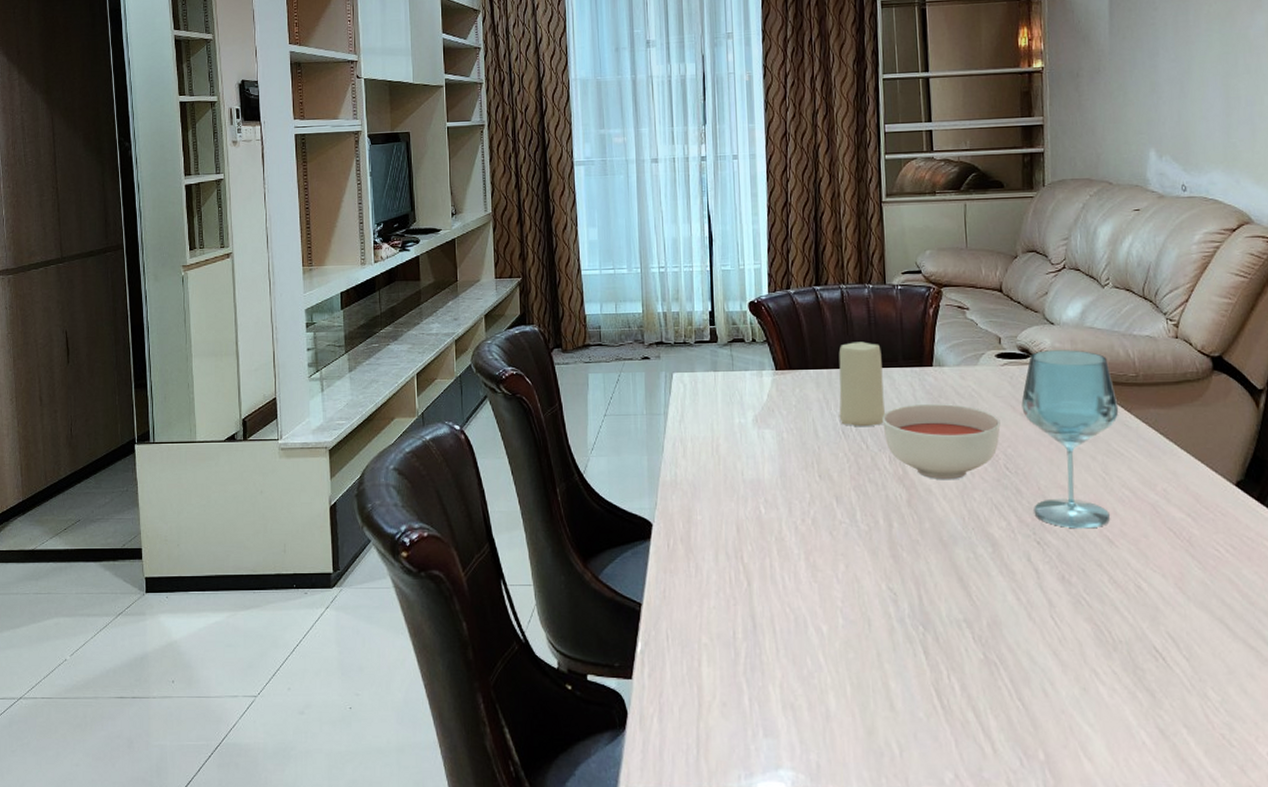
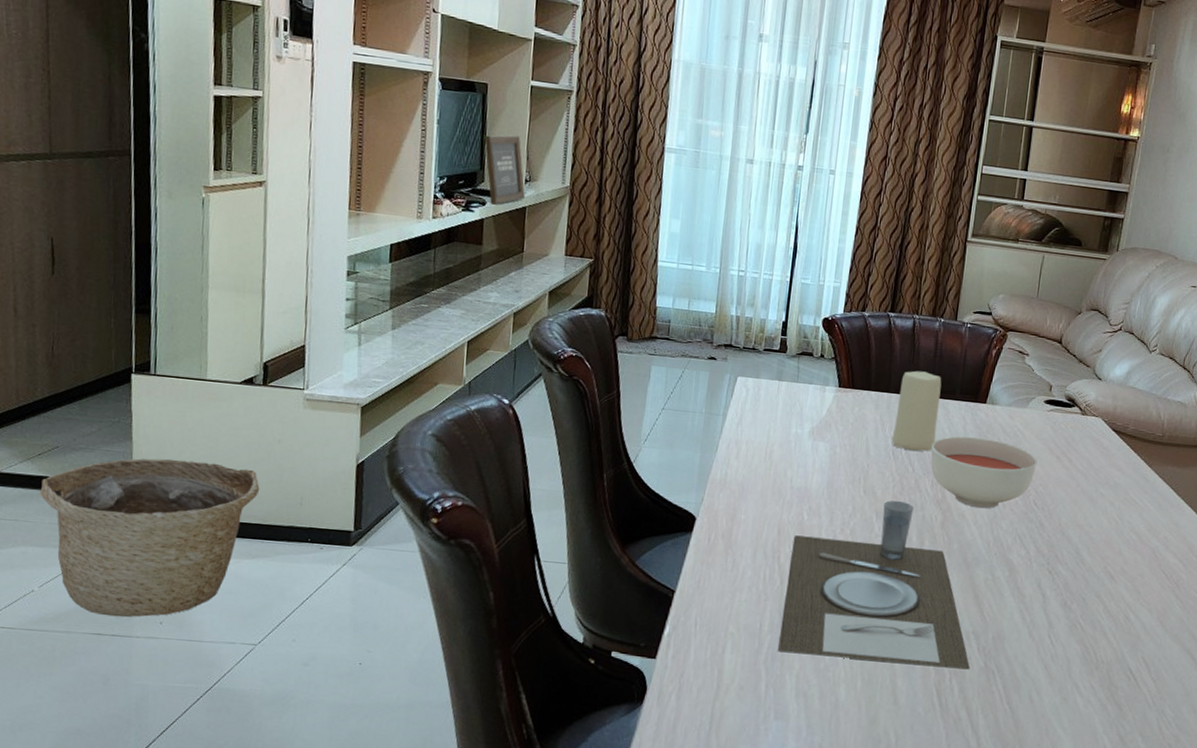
basket: none [67,520,248,679] -> present [39,458,260,618]
picture frame: none [412,175,453,241] -> present [484,135,525,205]
place setting: none [754,483,969,664] -> present [778,500,971,670]
wine glass: present [1021,350,1119,529] -> none [1051,402,1142,564]

